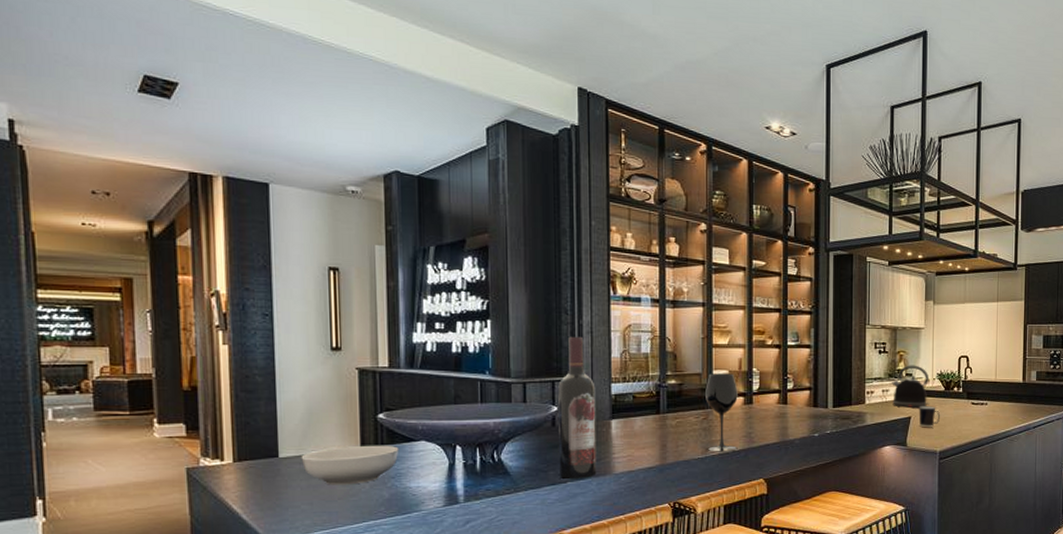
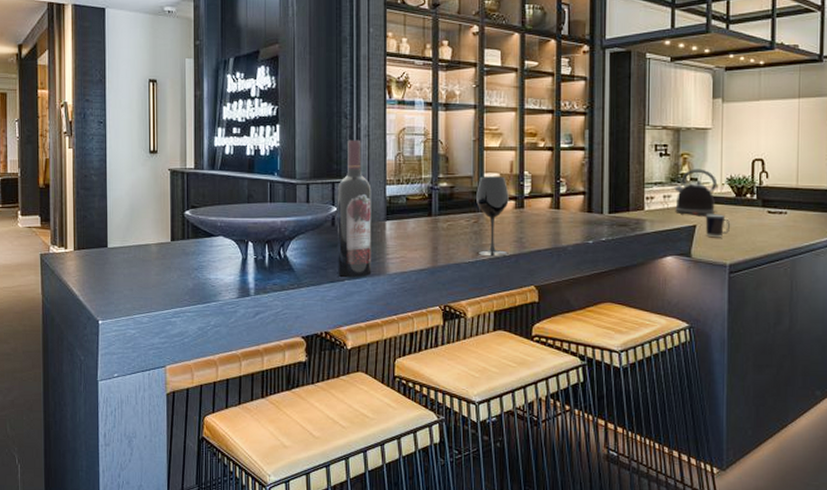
bowl: present [301,445,399,485] -> none [124,239,202,274]

